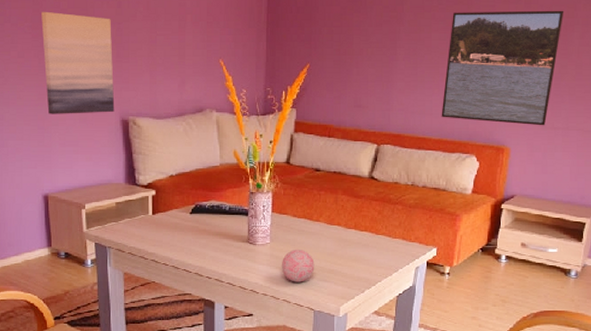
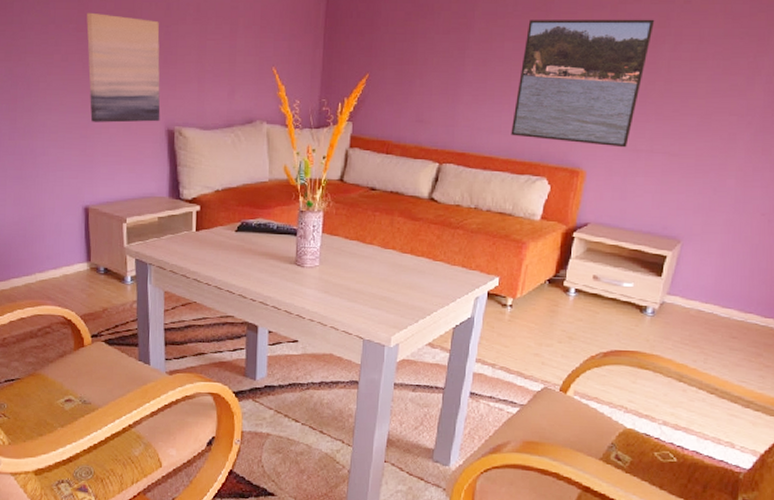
decorative ball: present [281,249,315,282] -> none [330,273,366,309]

